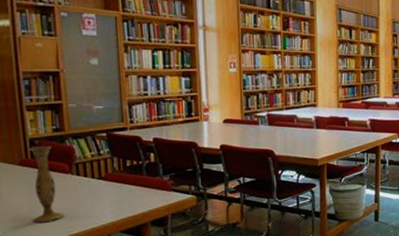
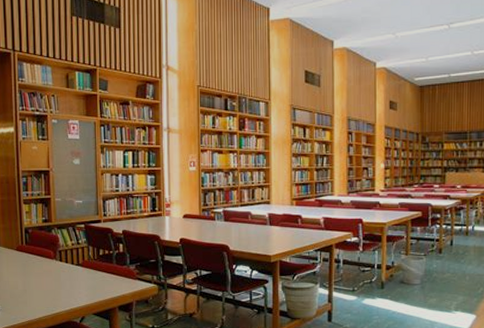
vase: present [29,146,65,223] -> none [25,235,50,302]

